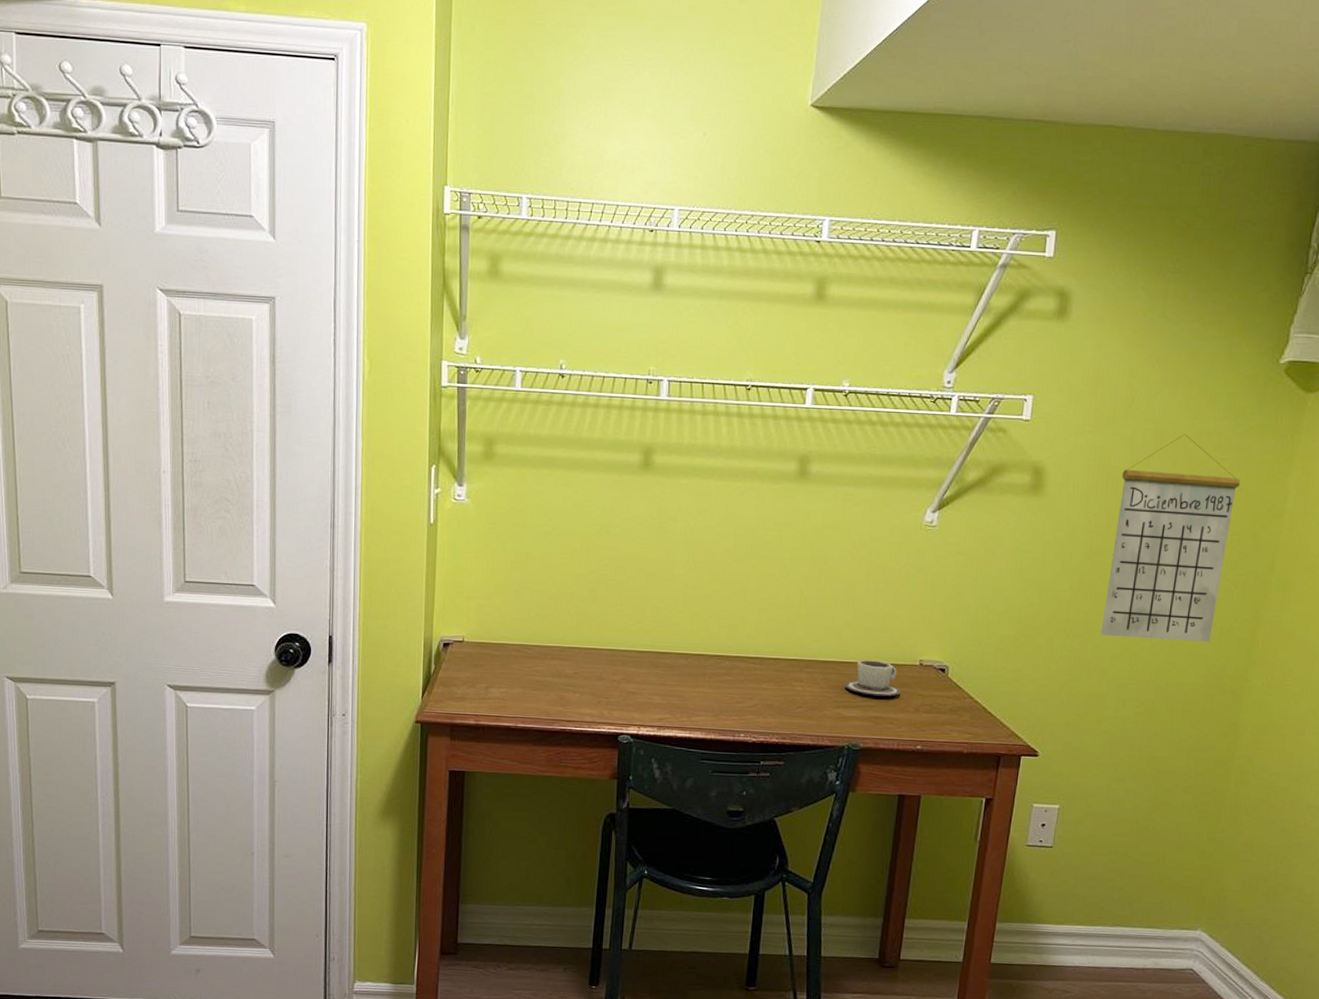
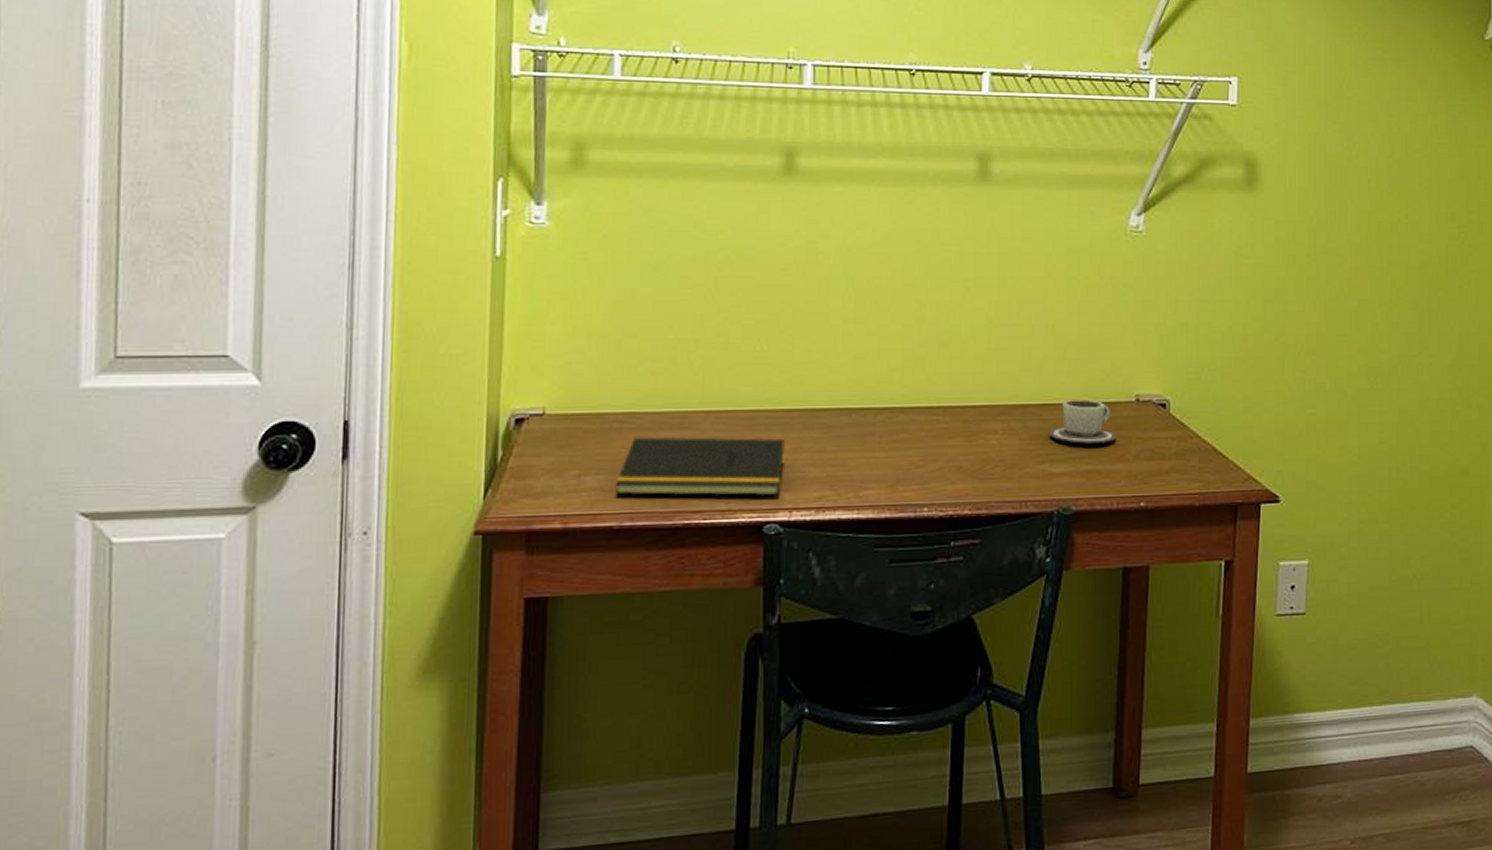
notepad: none [513,663,636,714] -> present [616,437,785,496]
calendar: present [1101,433,1241,642] -> none [1335,117,1461,351]

